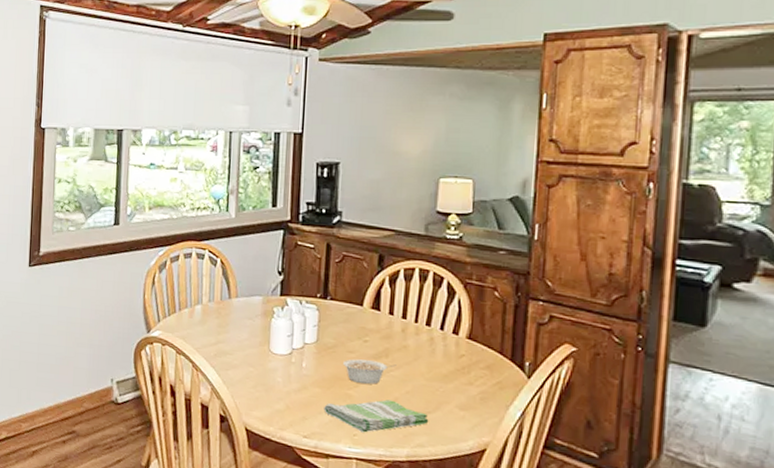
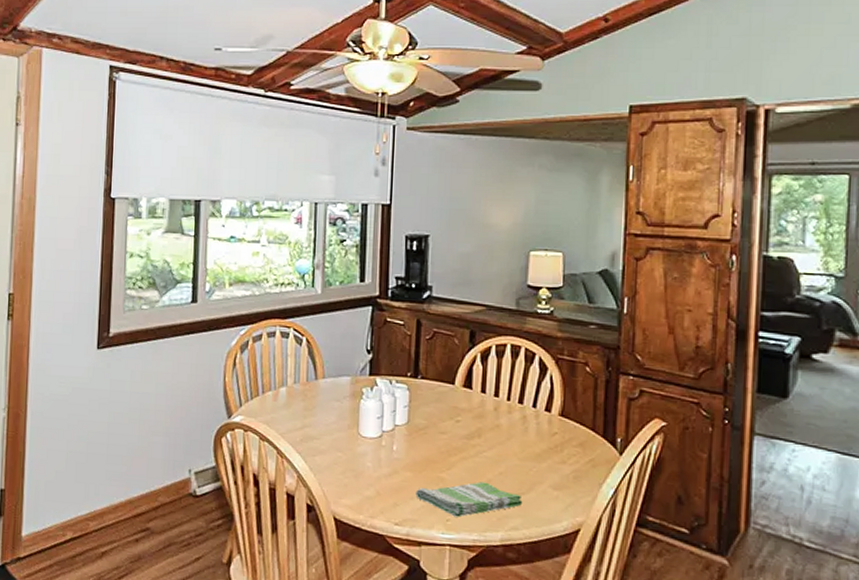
legume: present [343,359,397,385] -> none [435,440,489,467]

